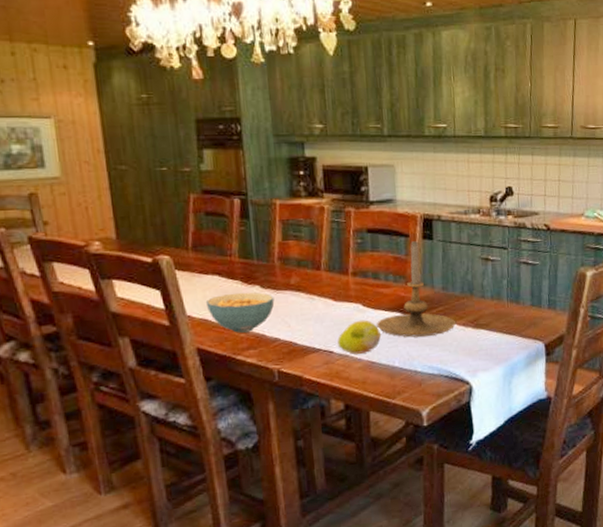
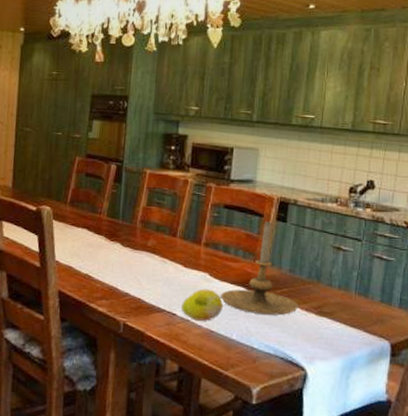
cereal bowl: present [205,292,275,333] -> none [72,246,131,284]

